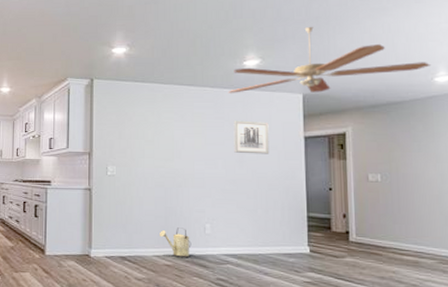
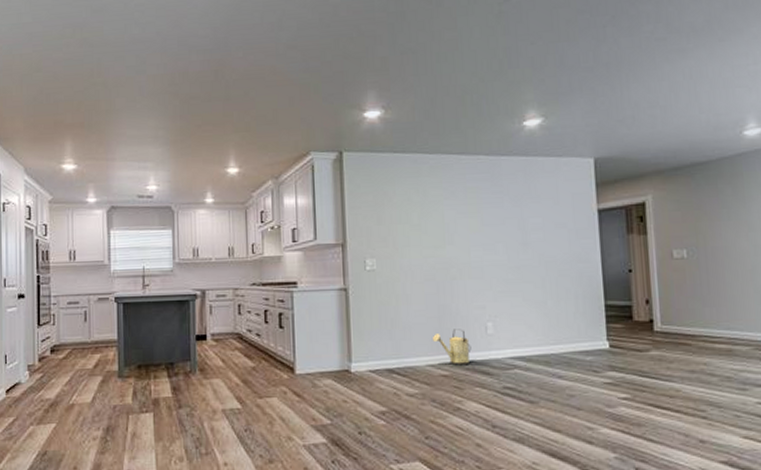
ceiling fan: present [228,26,432,93] -> none [506,74,740,161]
wall art: present [233,120,270,154] -> none [514,194,558,235]

